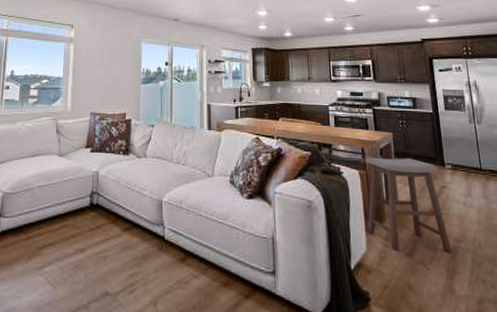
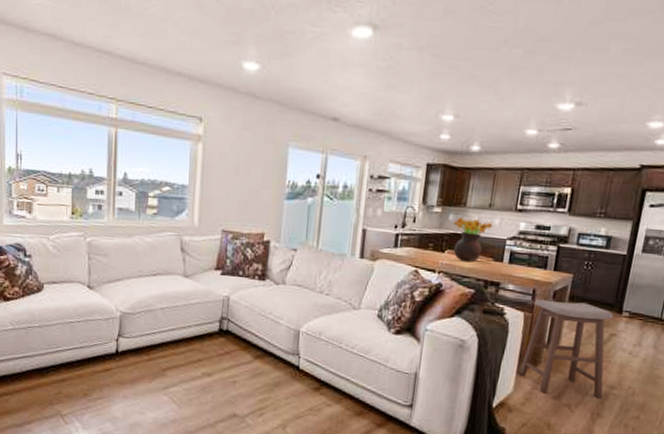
flower arrangement: none [282,89,315,128] -> present [453,216,493,263]

